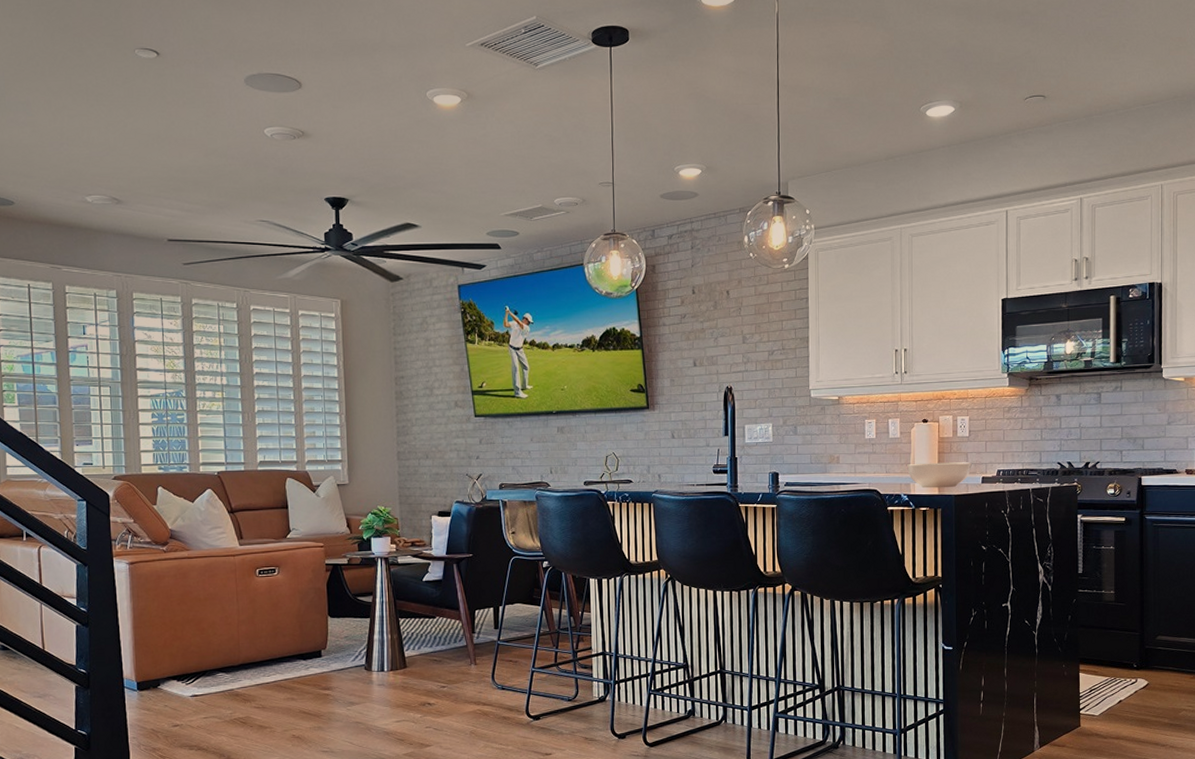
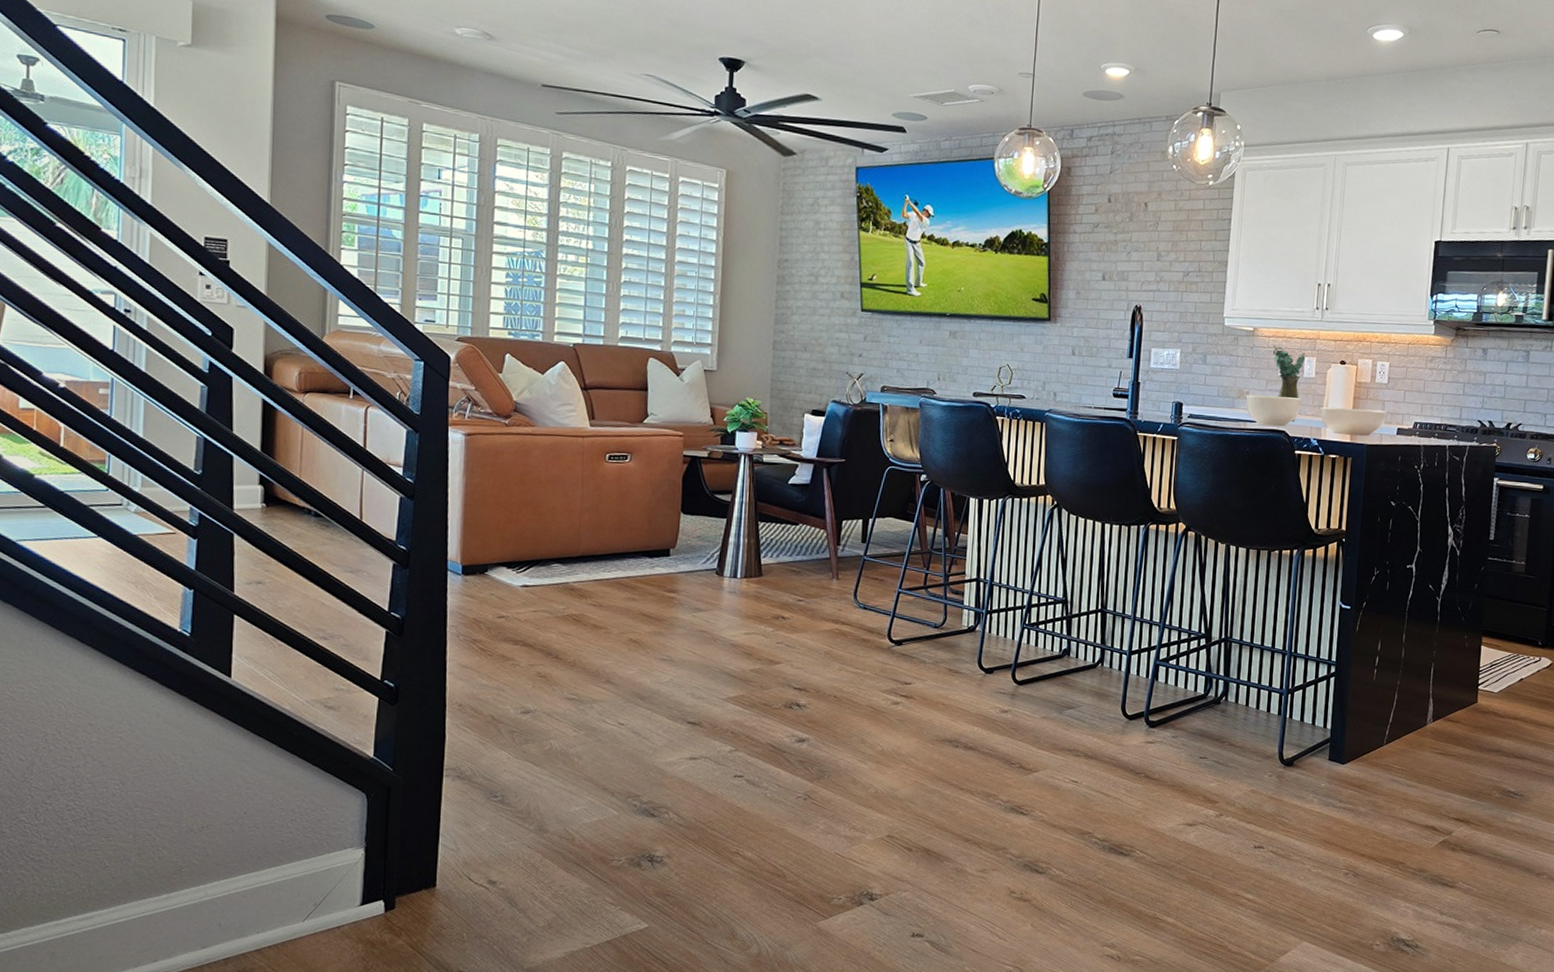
bowl: none [837,458,890,487] -> present [1245,394,1302,427]
vase: none [859,411,889,480] -> present [1273,345,1306,422]

